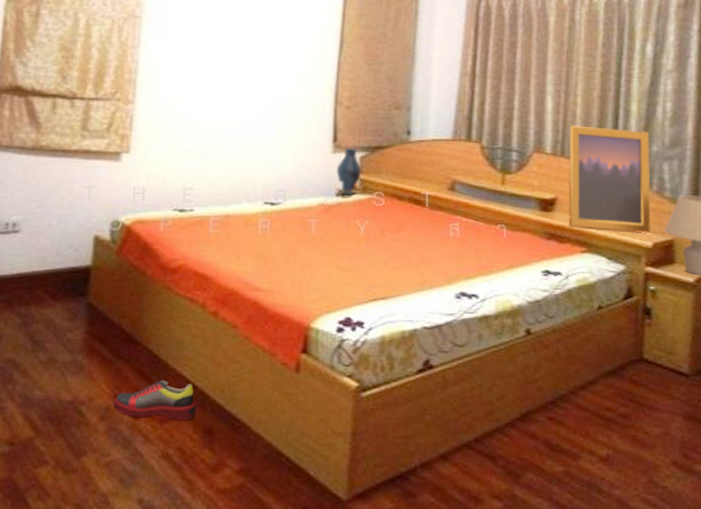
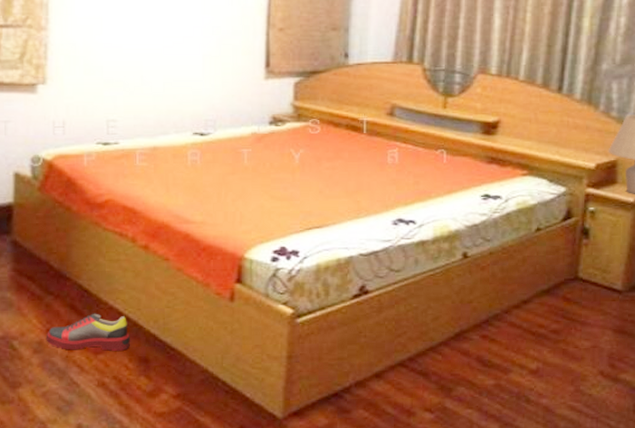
vase: present [335,147,363,196] -> none [268,73,297,124]
picture frame: present [568,124,652,233] -> none [510,43,601,154]

